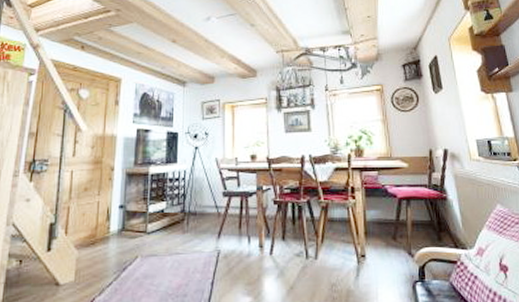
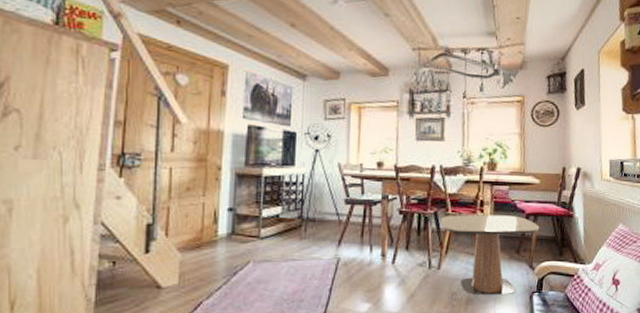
side table: none [315,201,414,286] -> present [441,214,540,295]

